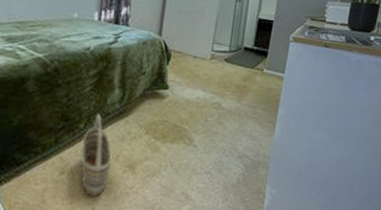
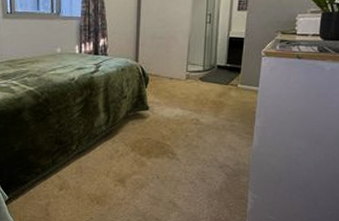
basket: present [81,114,113,197] -> none [75,136,103,208]

